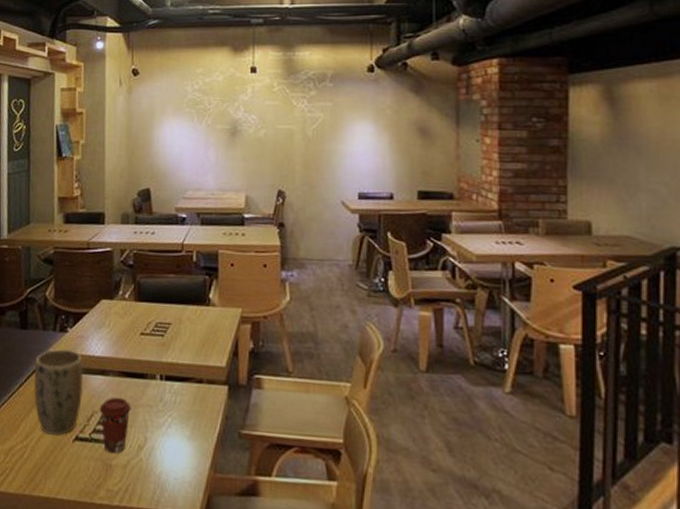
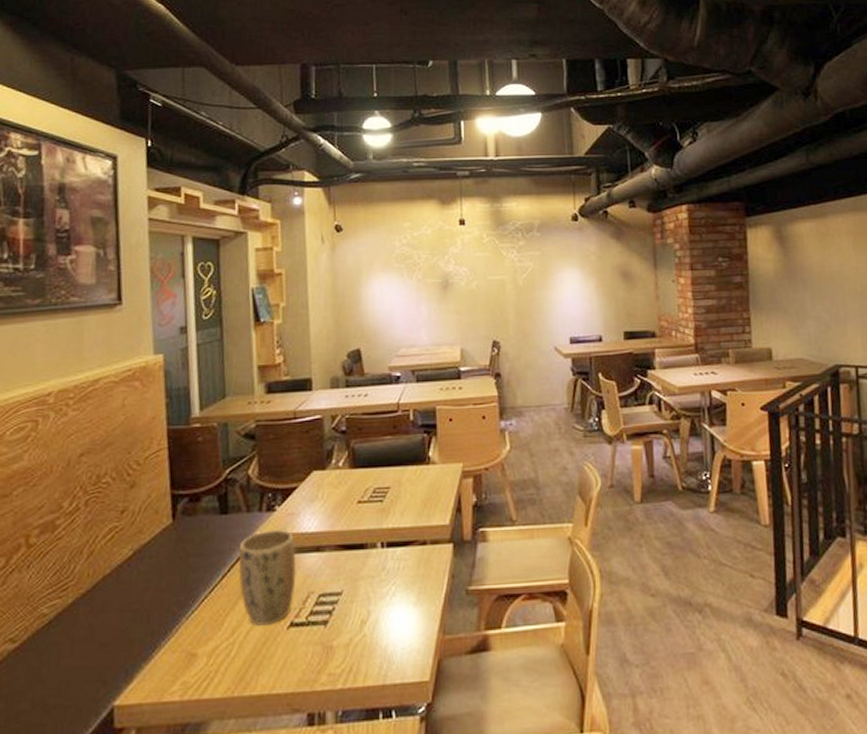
coffee cup: present [99,397,132,454] -> none [315,572,352,635]

